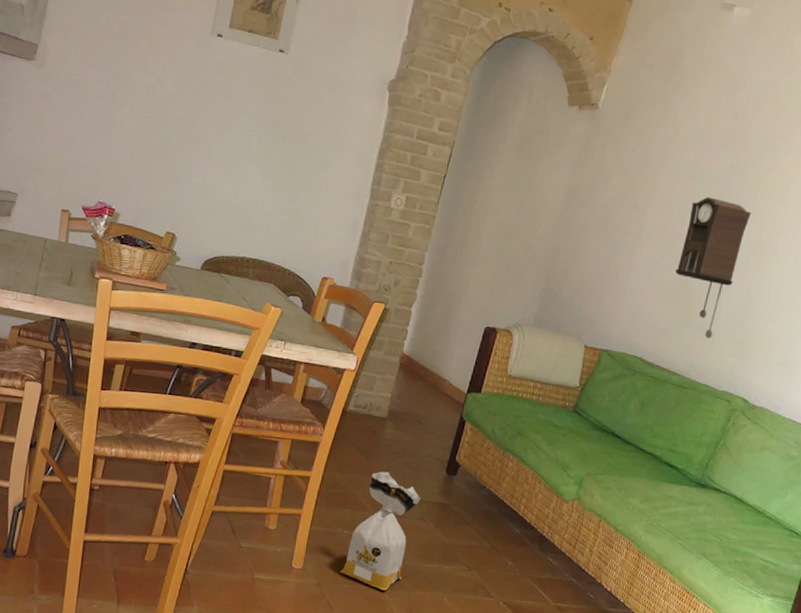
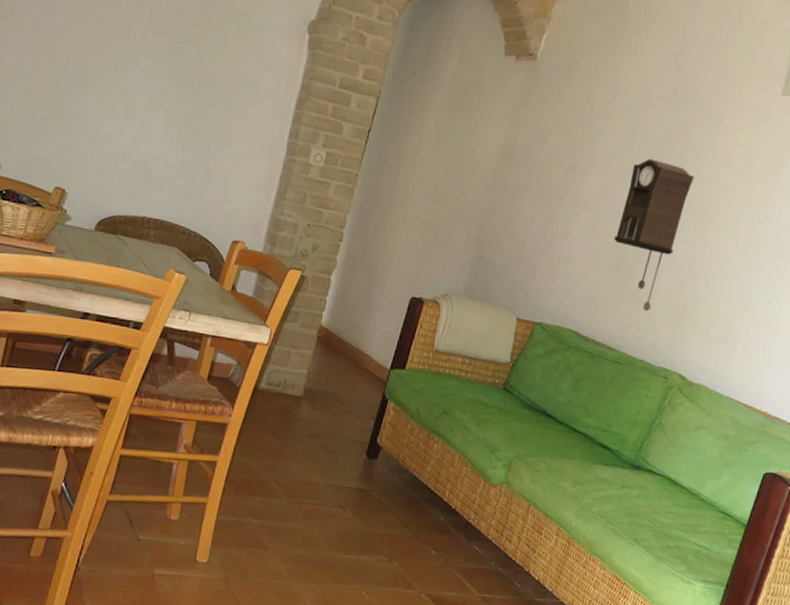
bag: present [340,471,422,591] -> none [249,455,339,585]

